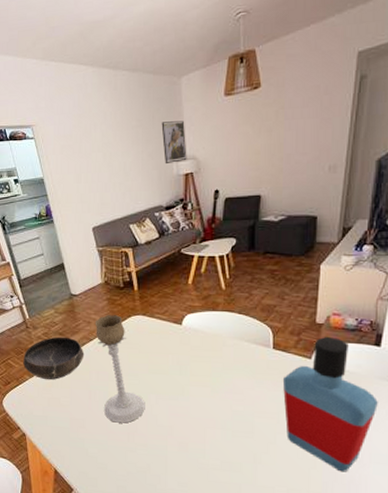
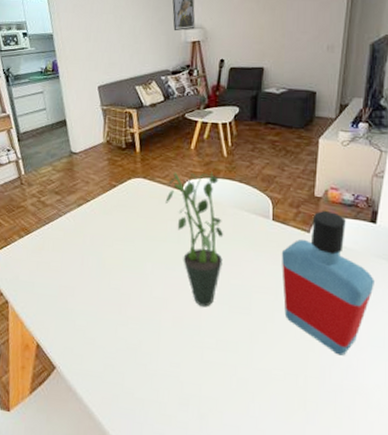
bowl: present [23,336,85,380] -> none [13,195,80,242]
candle holder: present [95,315,145,423] -> none [93,175,140,294]
potted plant: none [166,305,225,433] -> present [165,171,224,307]

